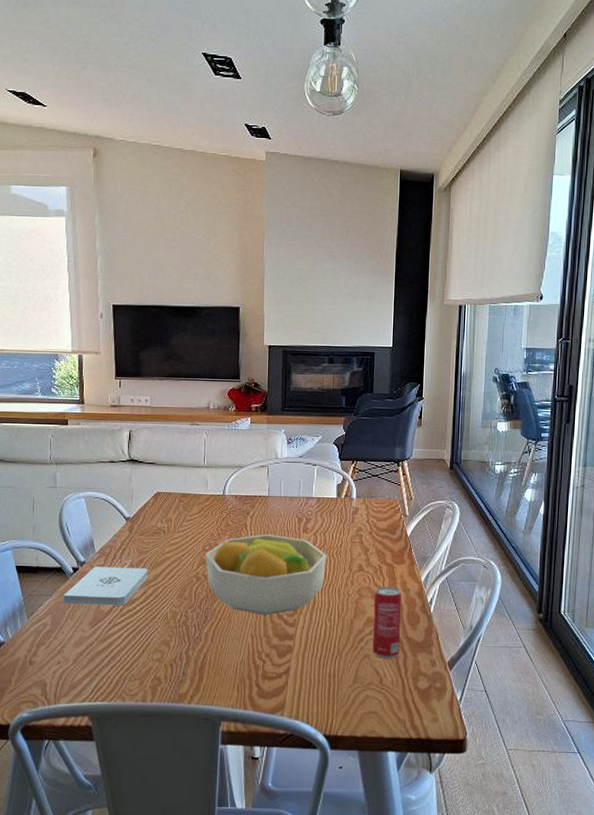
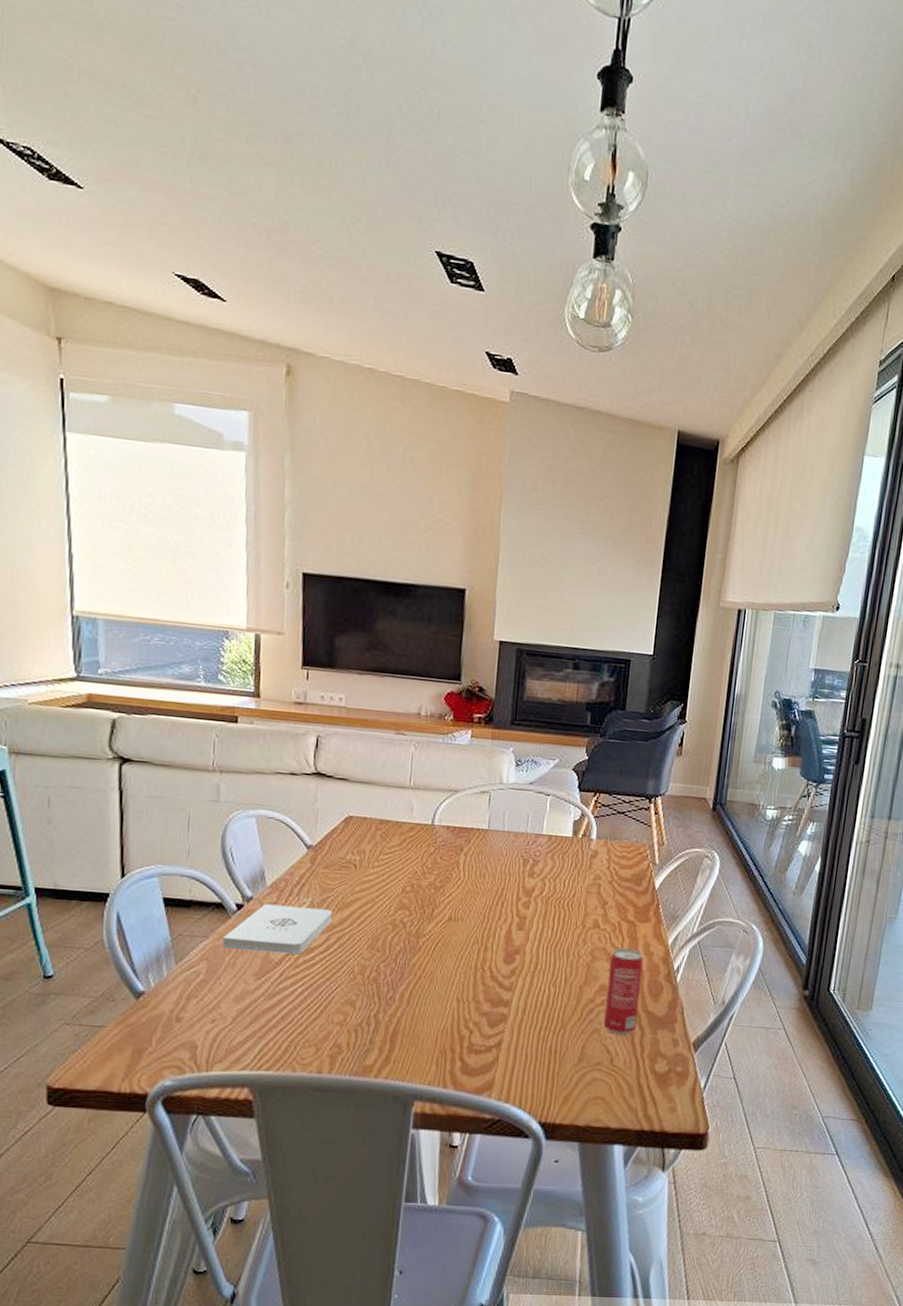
fruit bowl: present [205,534,327,616] -> none [405,876,556,976]

